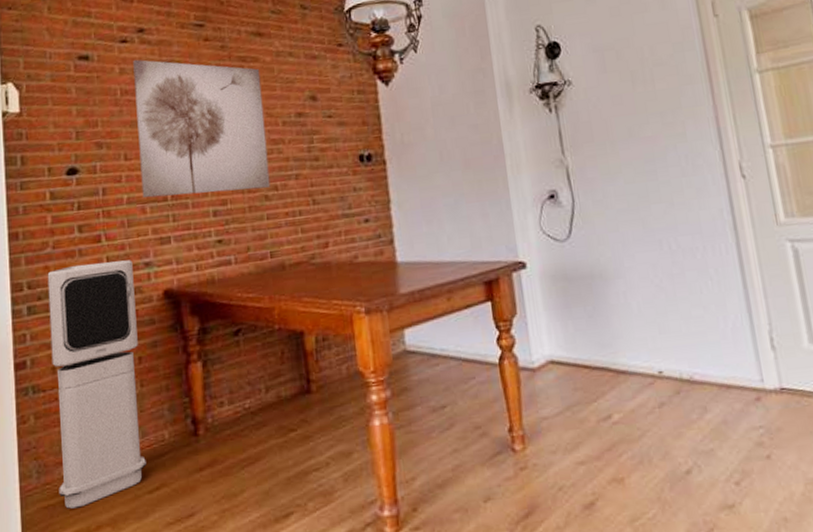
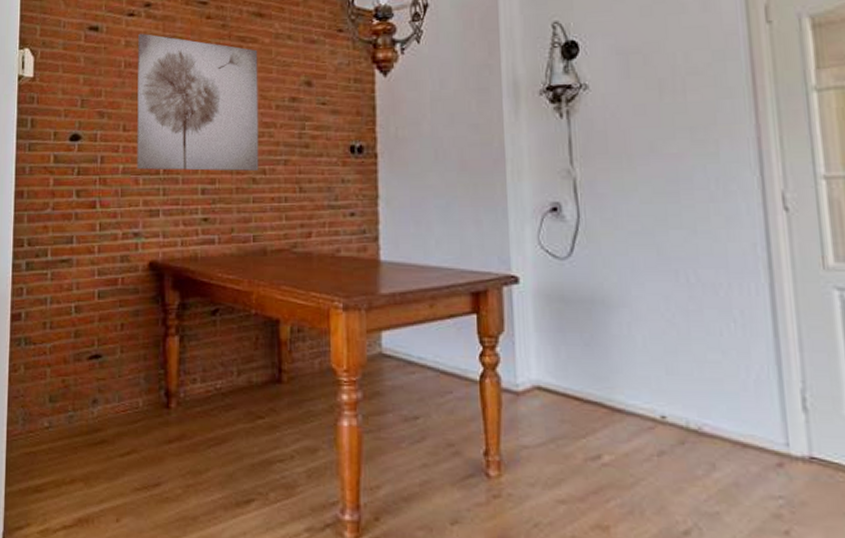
air purifier: present [47,260,146,509] -> none [40,227,123,459]

